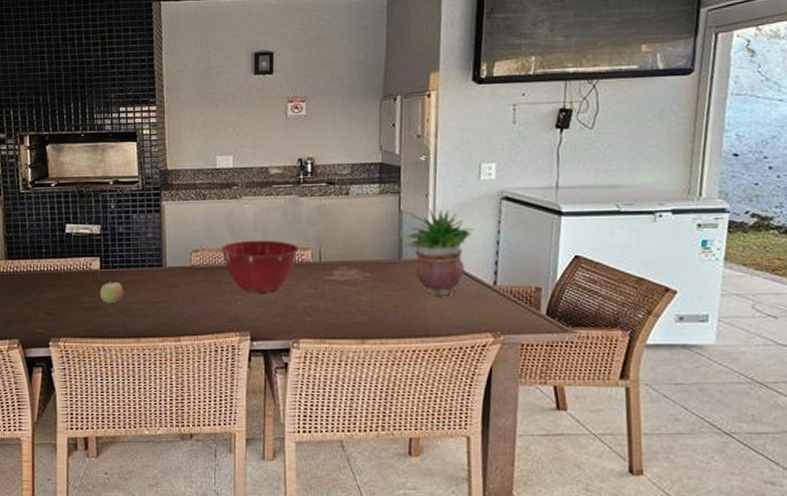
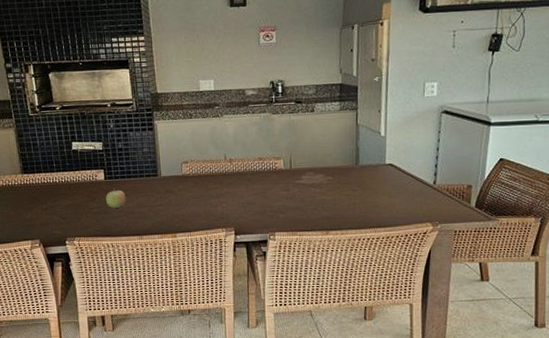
mixing bowl: present [221,240,299,293] -> none [207,151,273,196]
potted plant: present [405,208,475,296] -> none [361,122,419,194]

